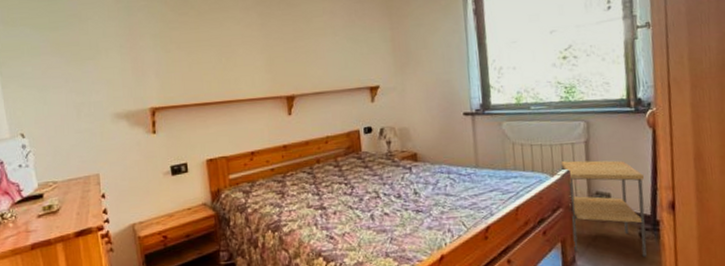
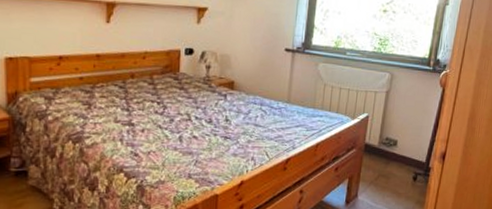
side table: present [561,160,647,258] -> none [358,107,427,198]

